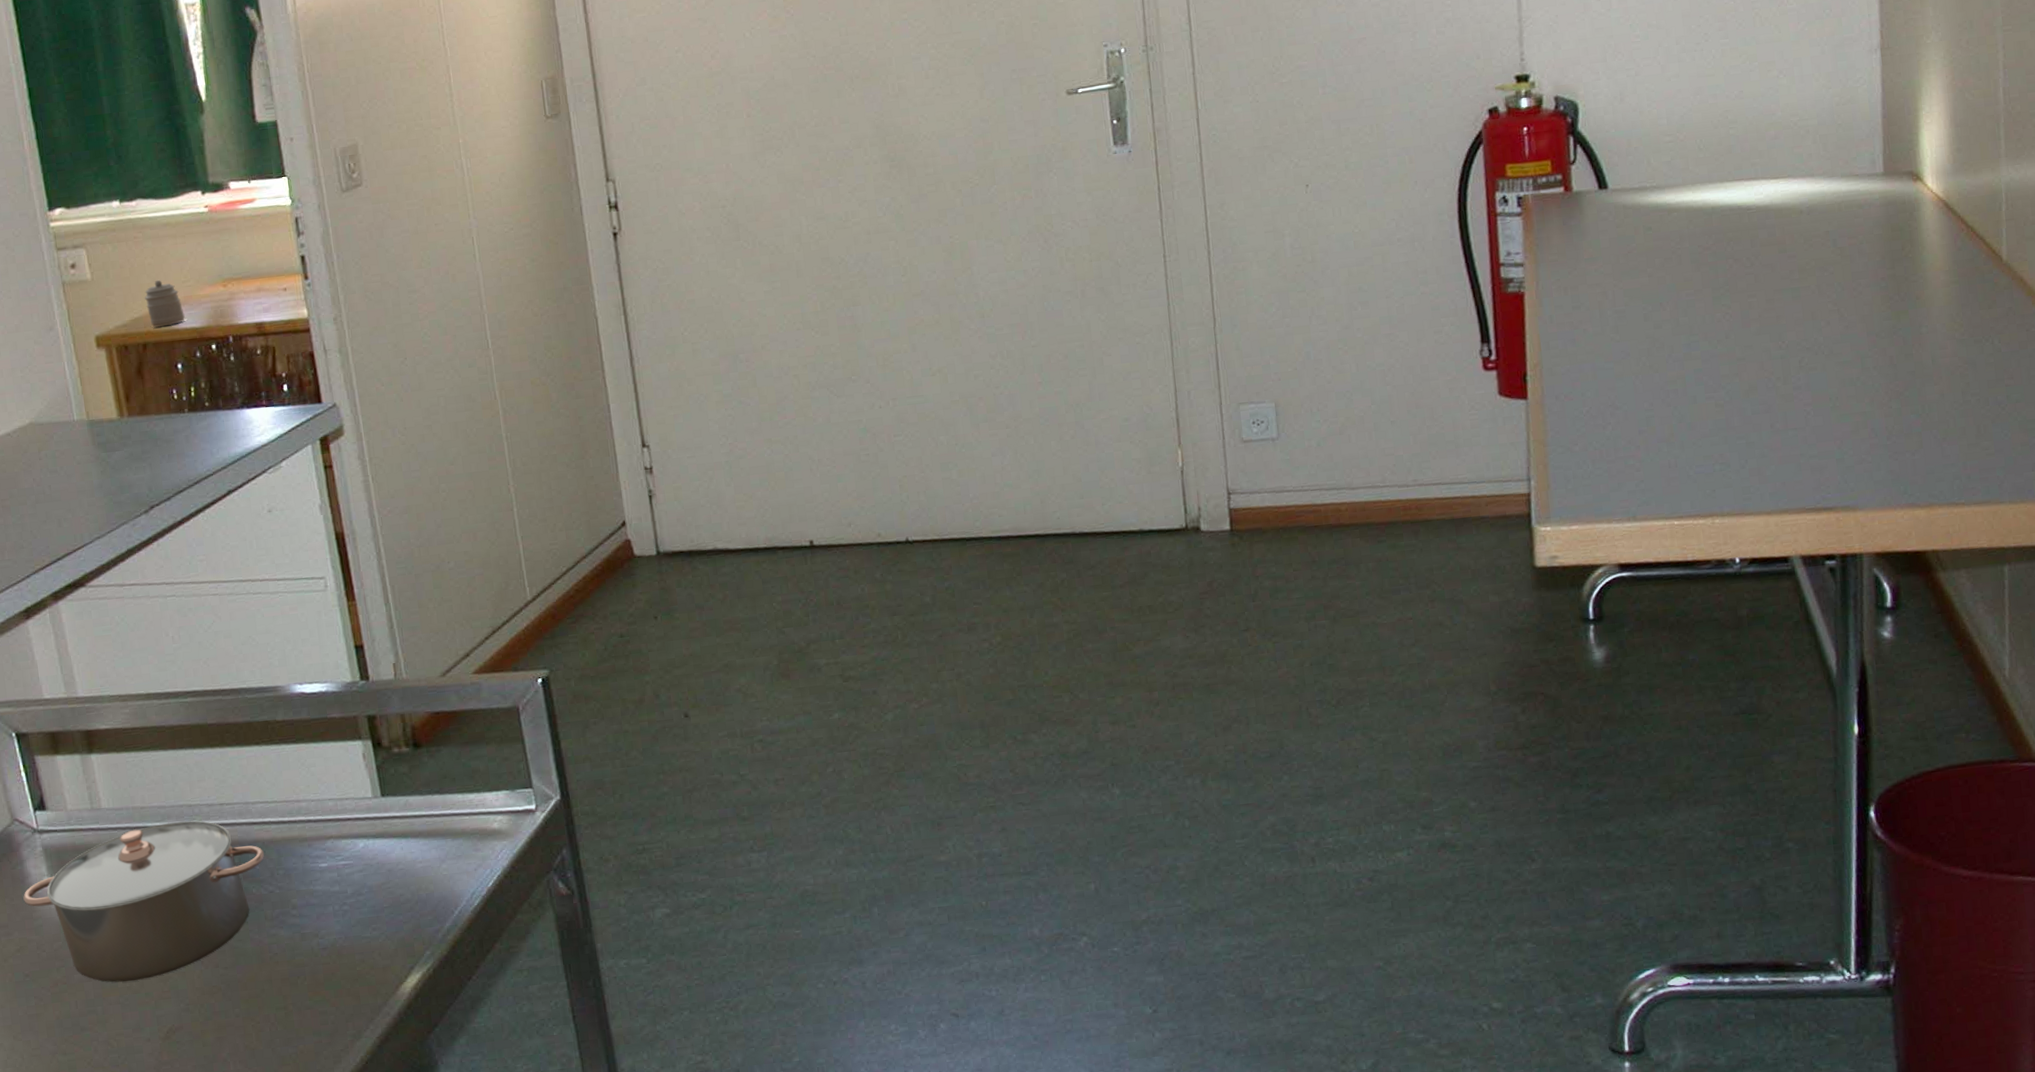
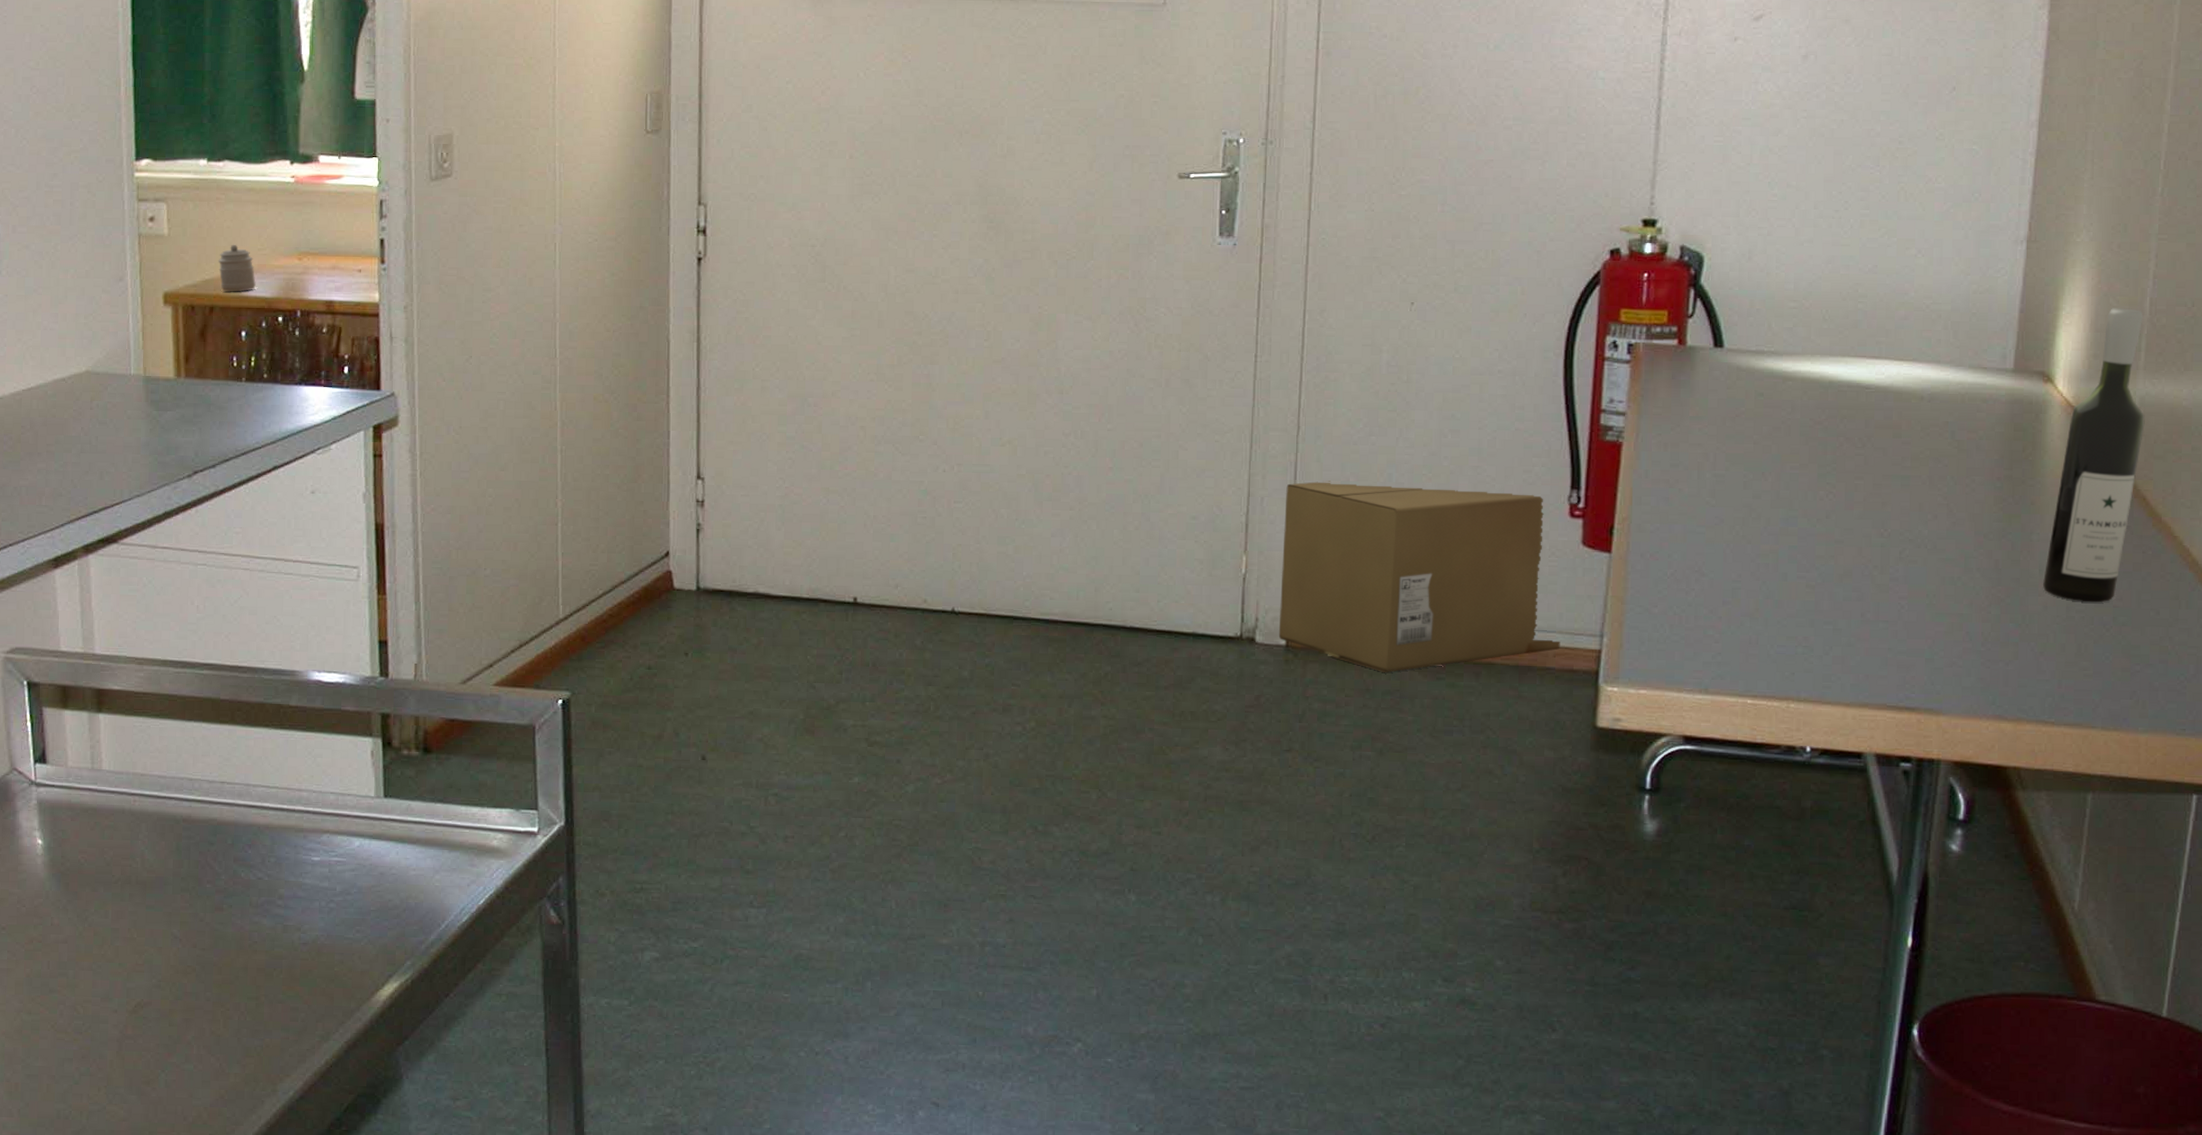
cooking pot: present [23,820,265,983] -> none [11,793,259,949]
box: none [1210,353,1491,543] -> present [1278,481,1560,672]
bottle: none [1937,100,2013,386] -> present [2043,308,2145,603]

